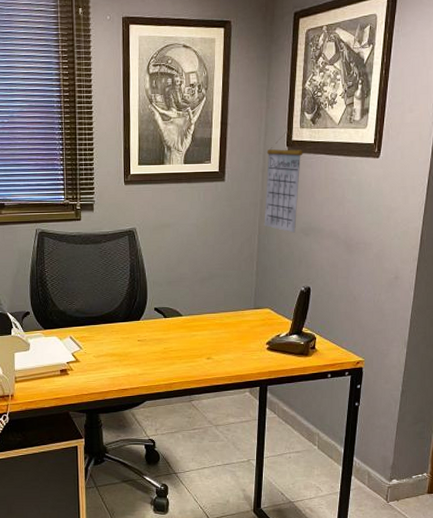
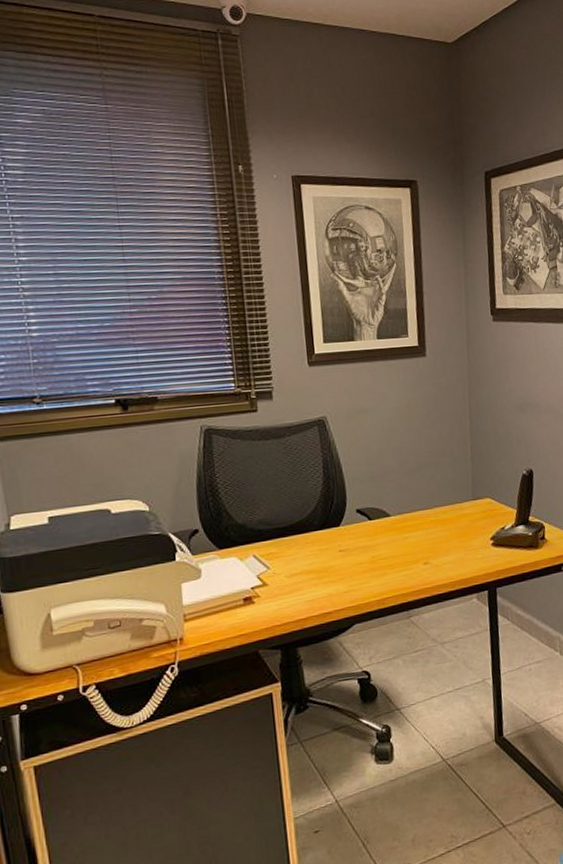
calendar: present [264,131,303,233] -> none [469,298,510,410]

